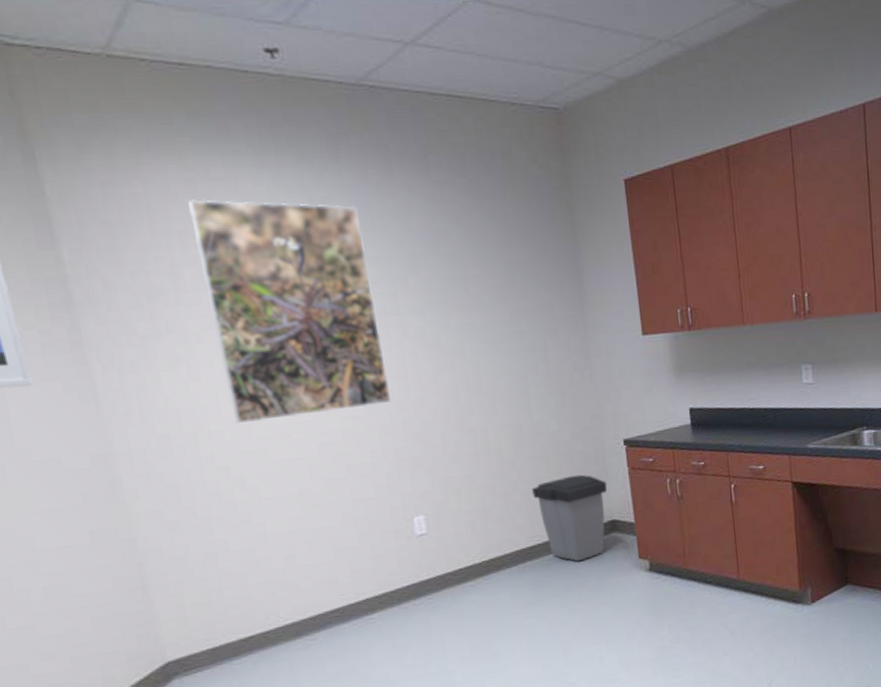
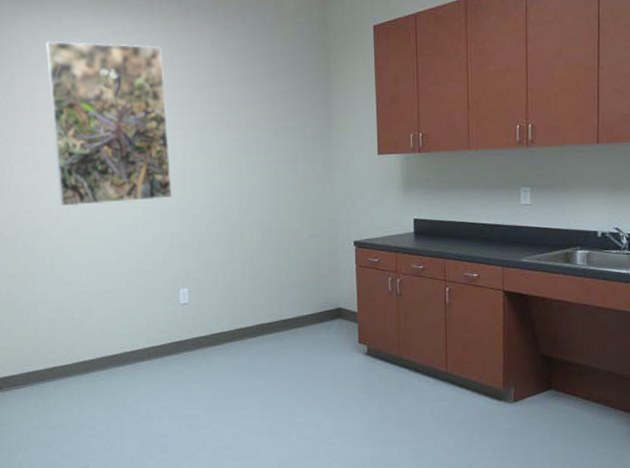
trash can: present [532,474,607,562] -> none [274,267,336,340]

